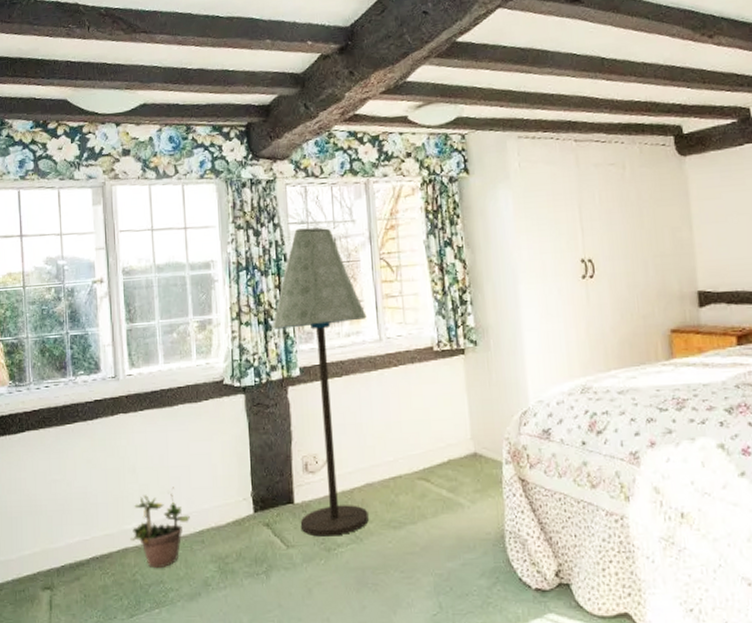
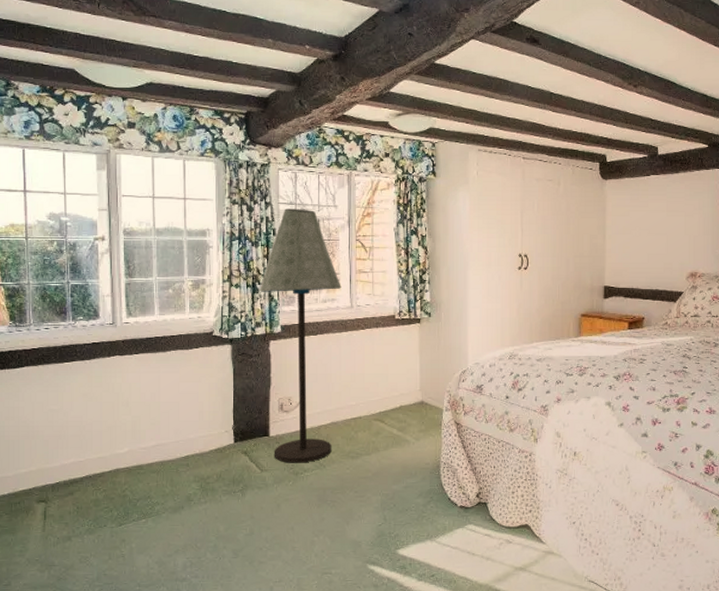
potted plant: present [130,487,190,569] -> none [122,419,177,486]

